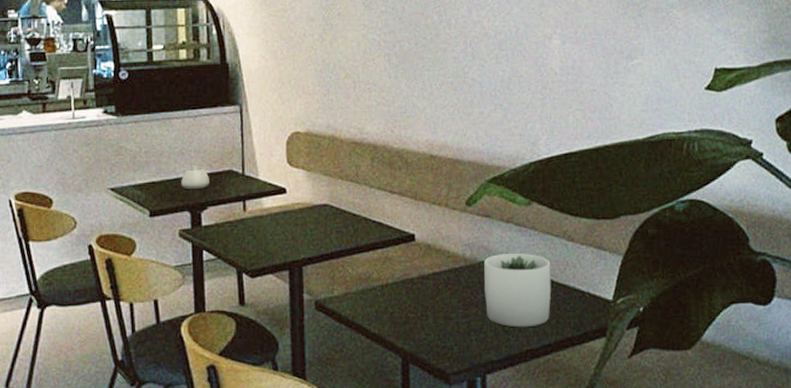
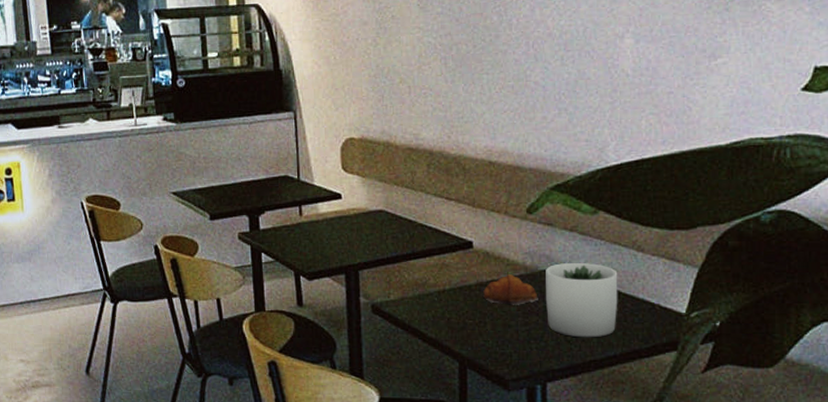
sugar bowl: present [181,166,210,190] -> none [239,171,267,195]
croissant: none [425,265,478,297] -> present [483,273,538,305]

